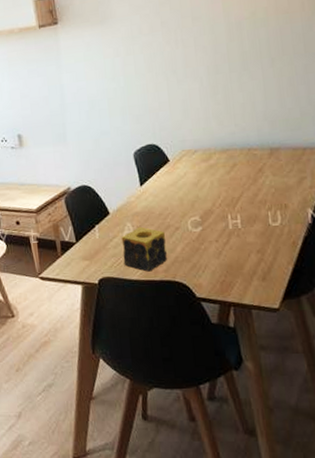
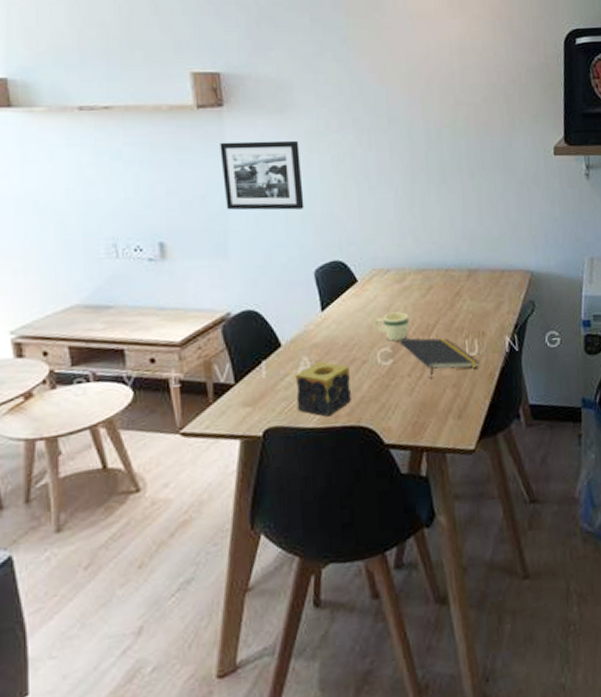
picture frame: none [57,45,124,107] -> present [220,140,304,211]
mug: none [184,186,216,212] -> present [373,312,410,341]
notepad: none [207,209,282,245] -> present [399,338,479,380]

